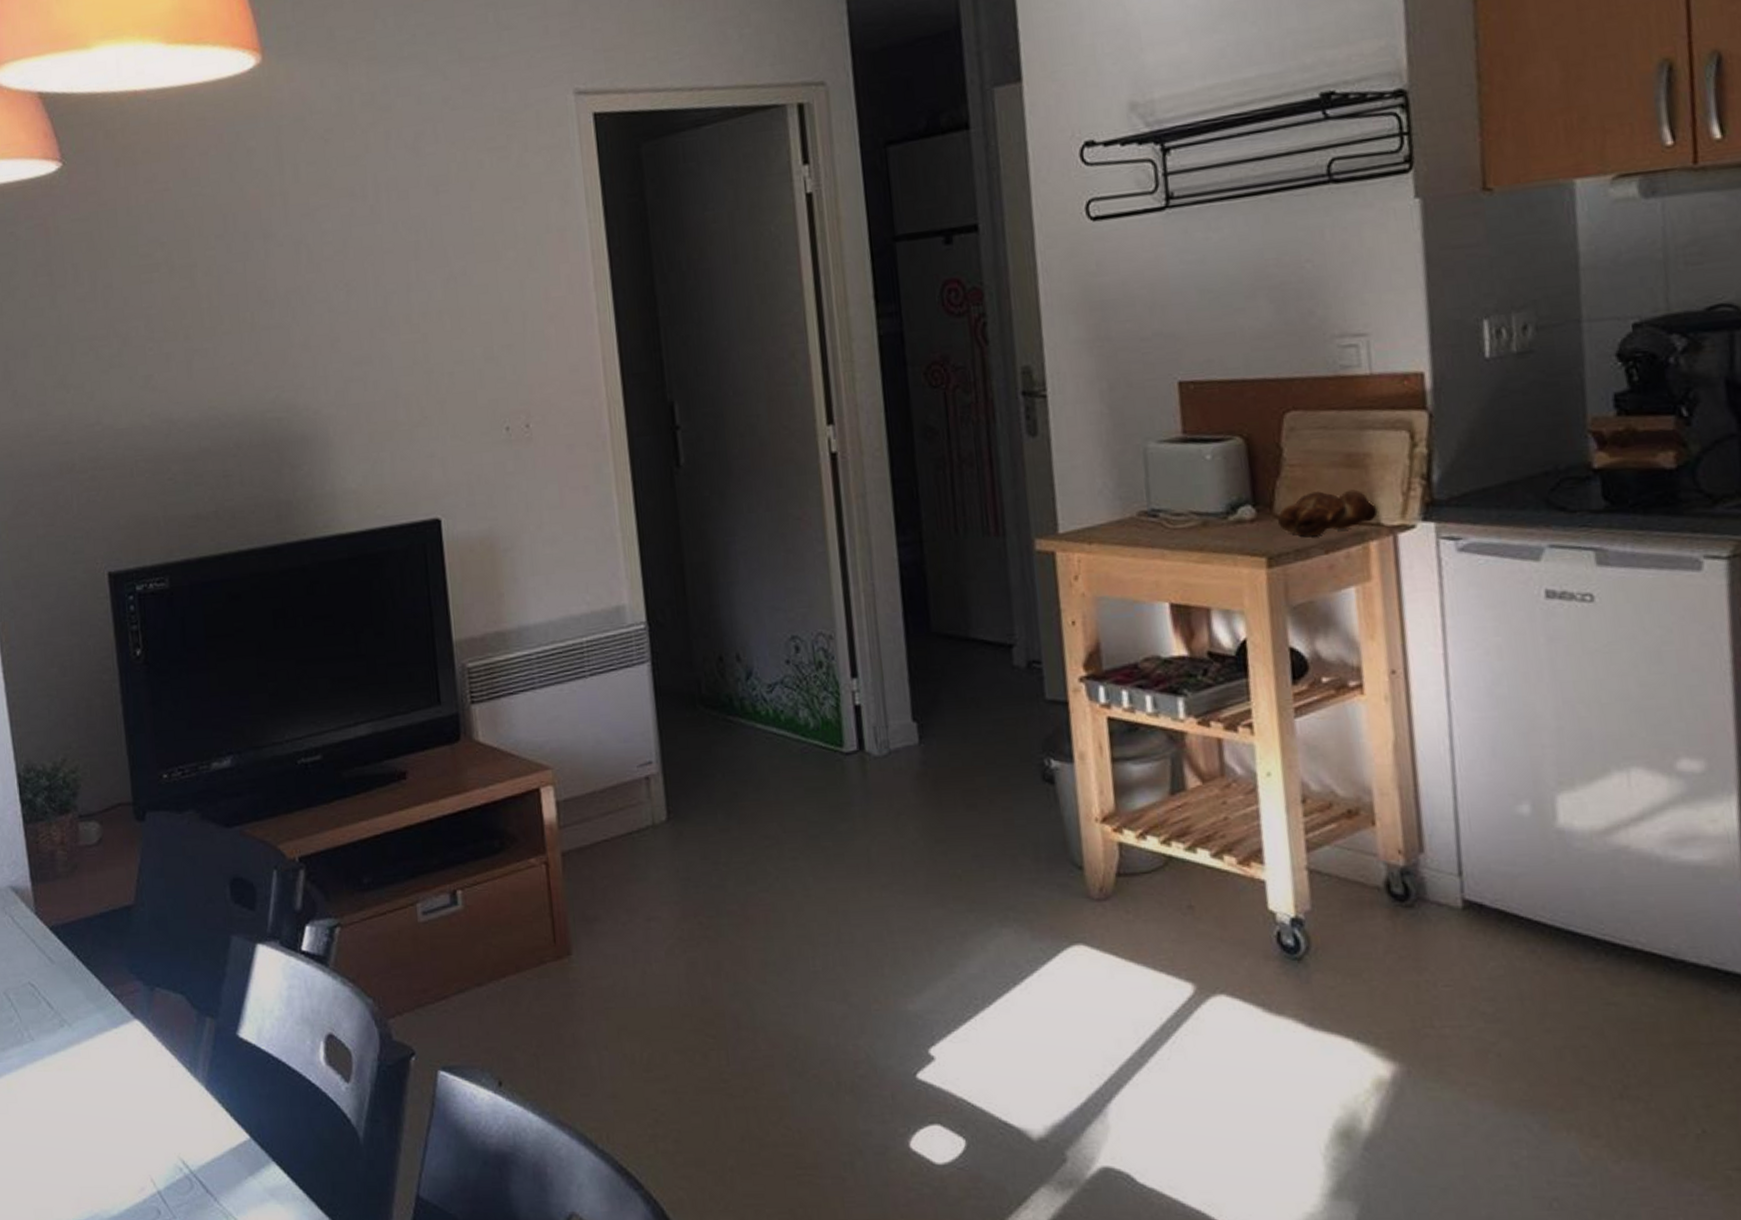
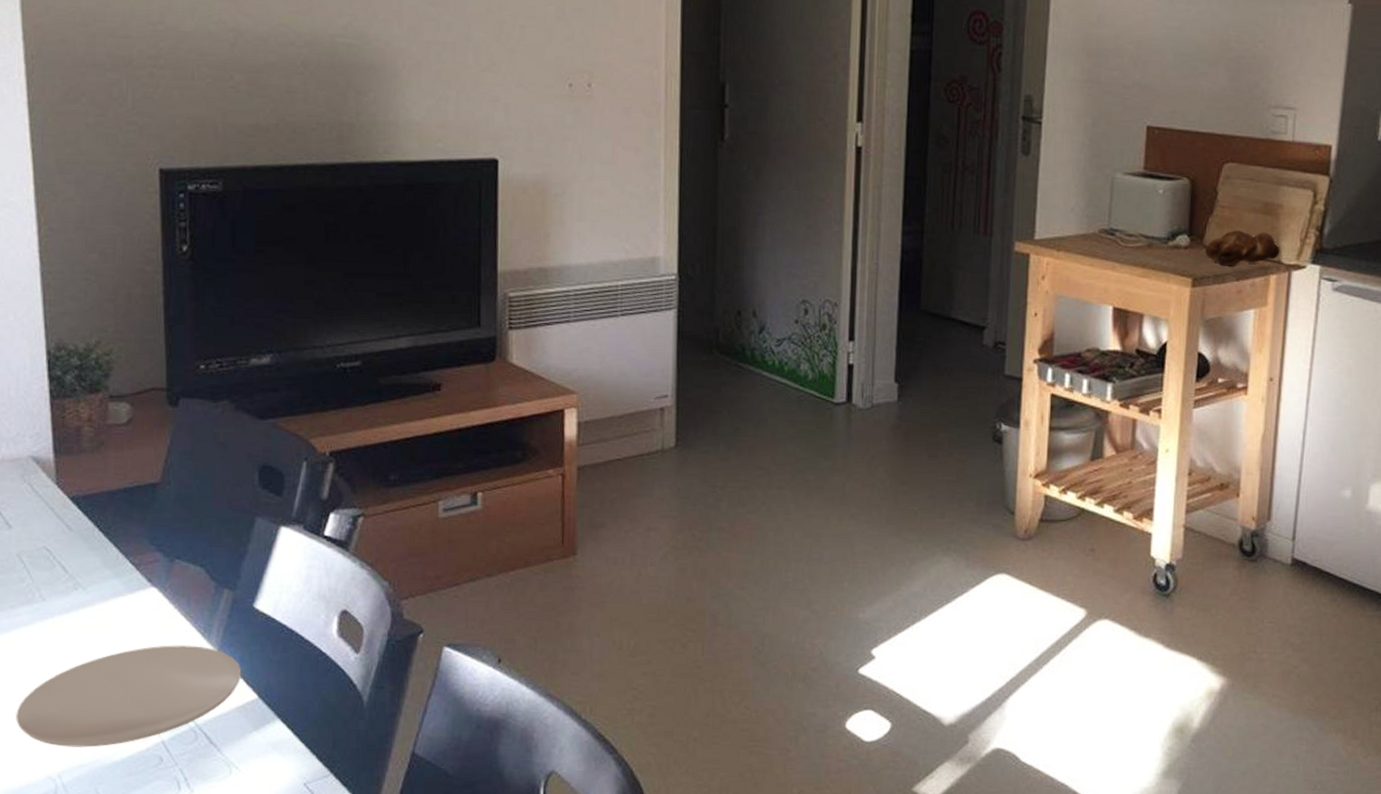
plate: none [14,1081,232,1201] -> present [16,644,242,747]

